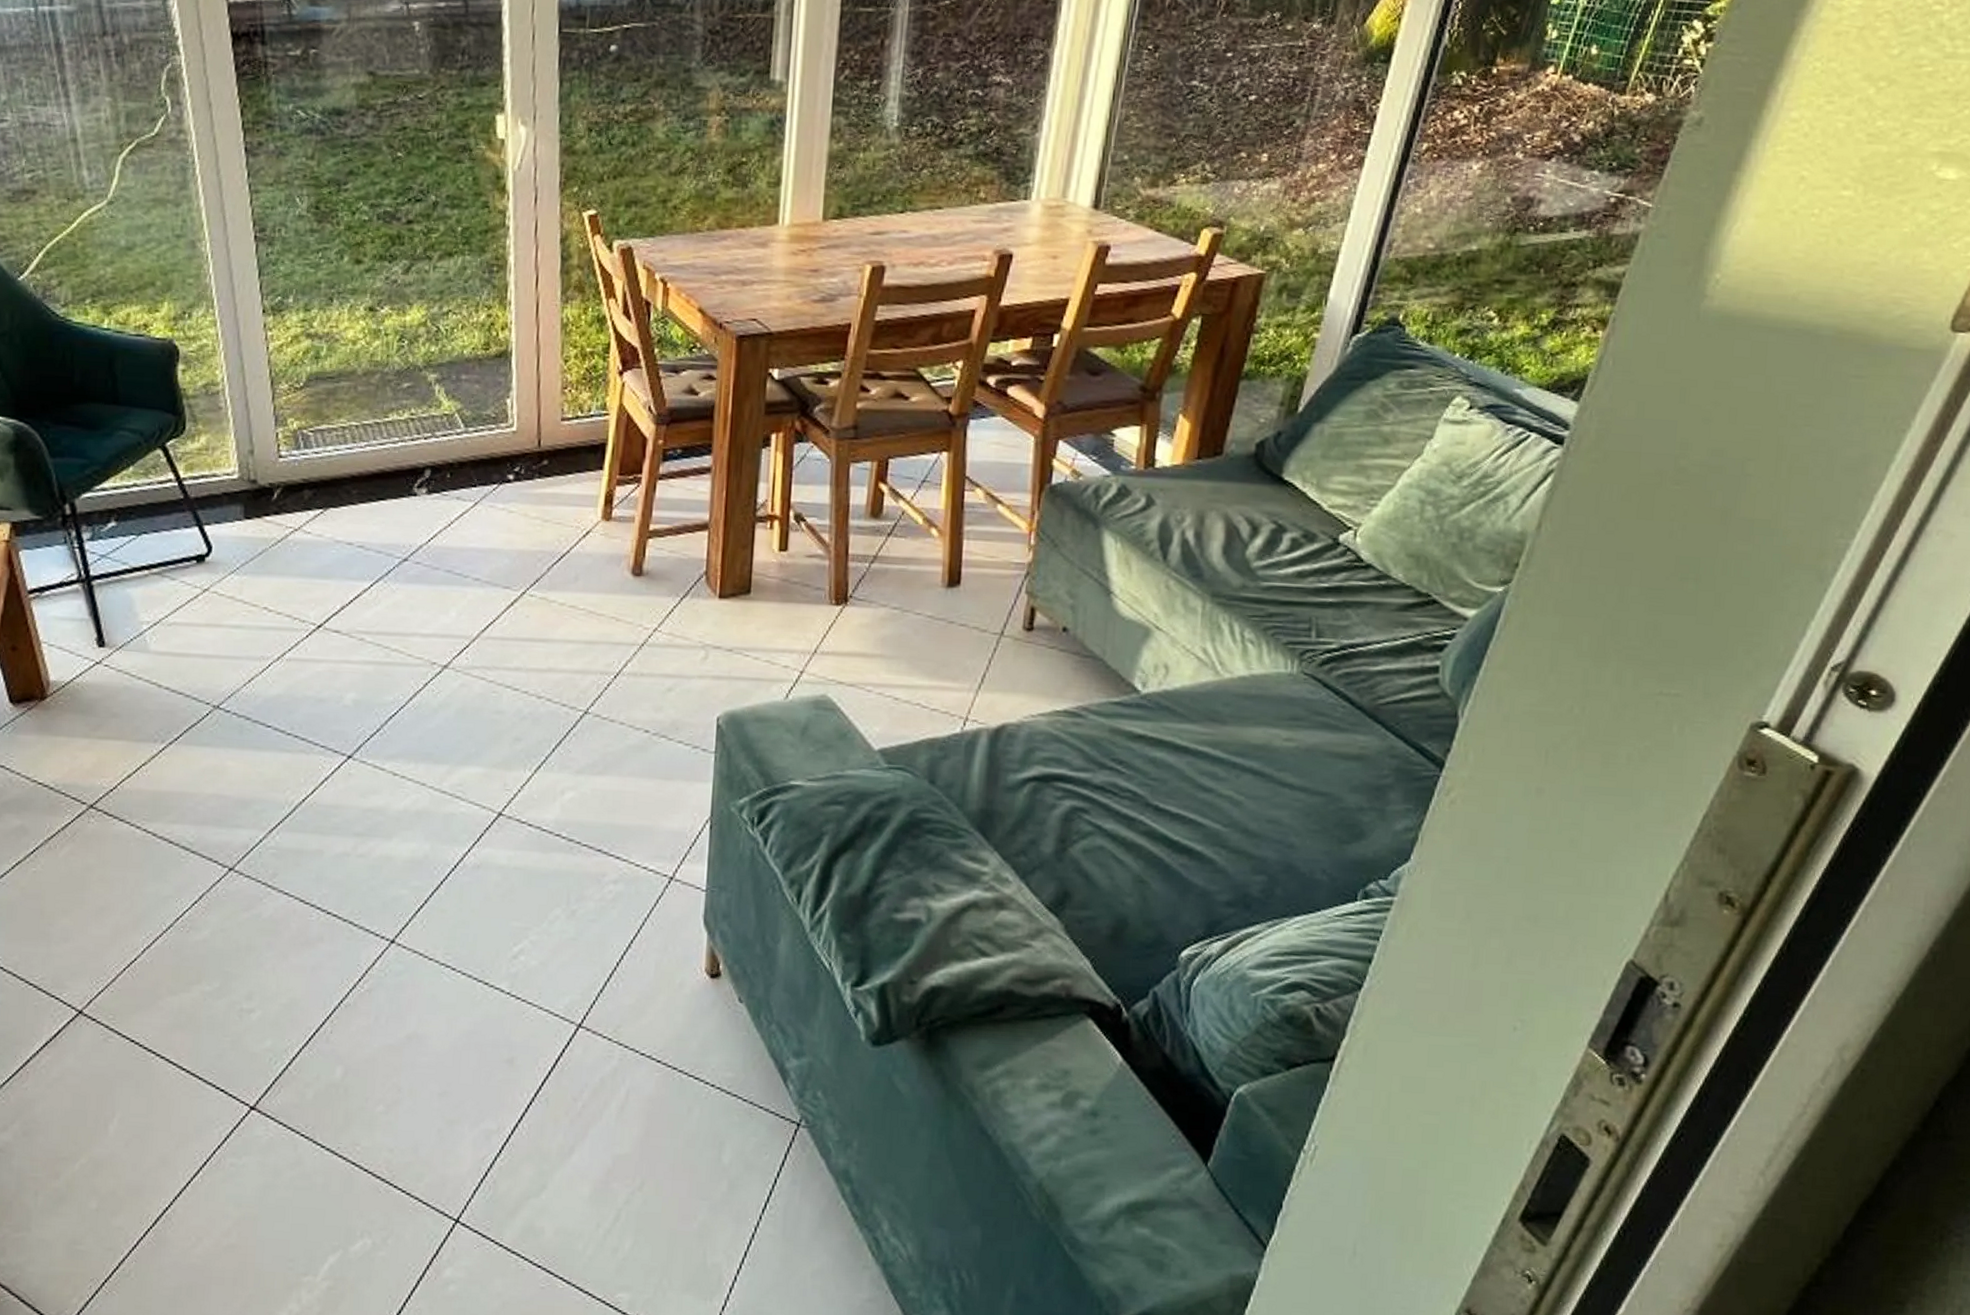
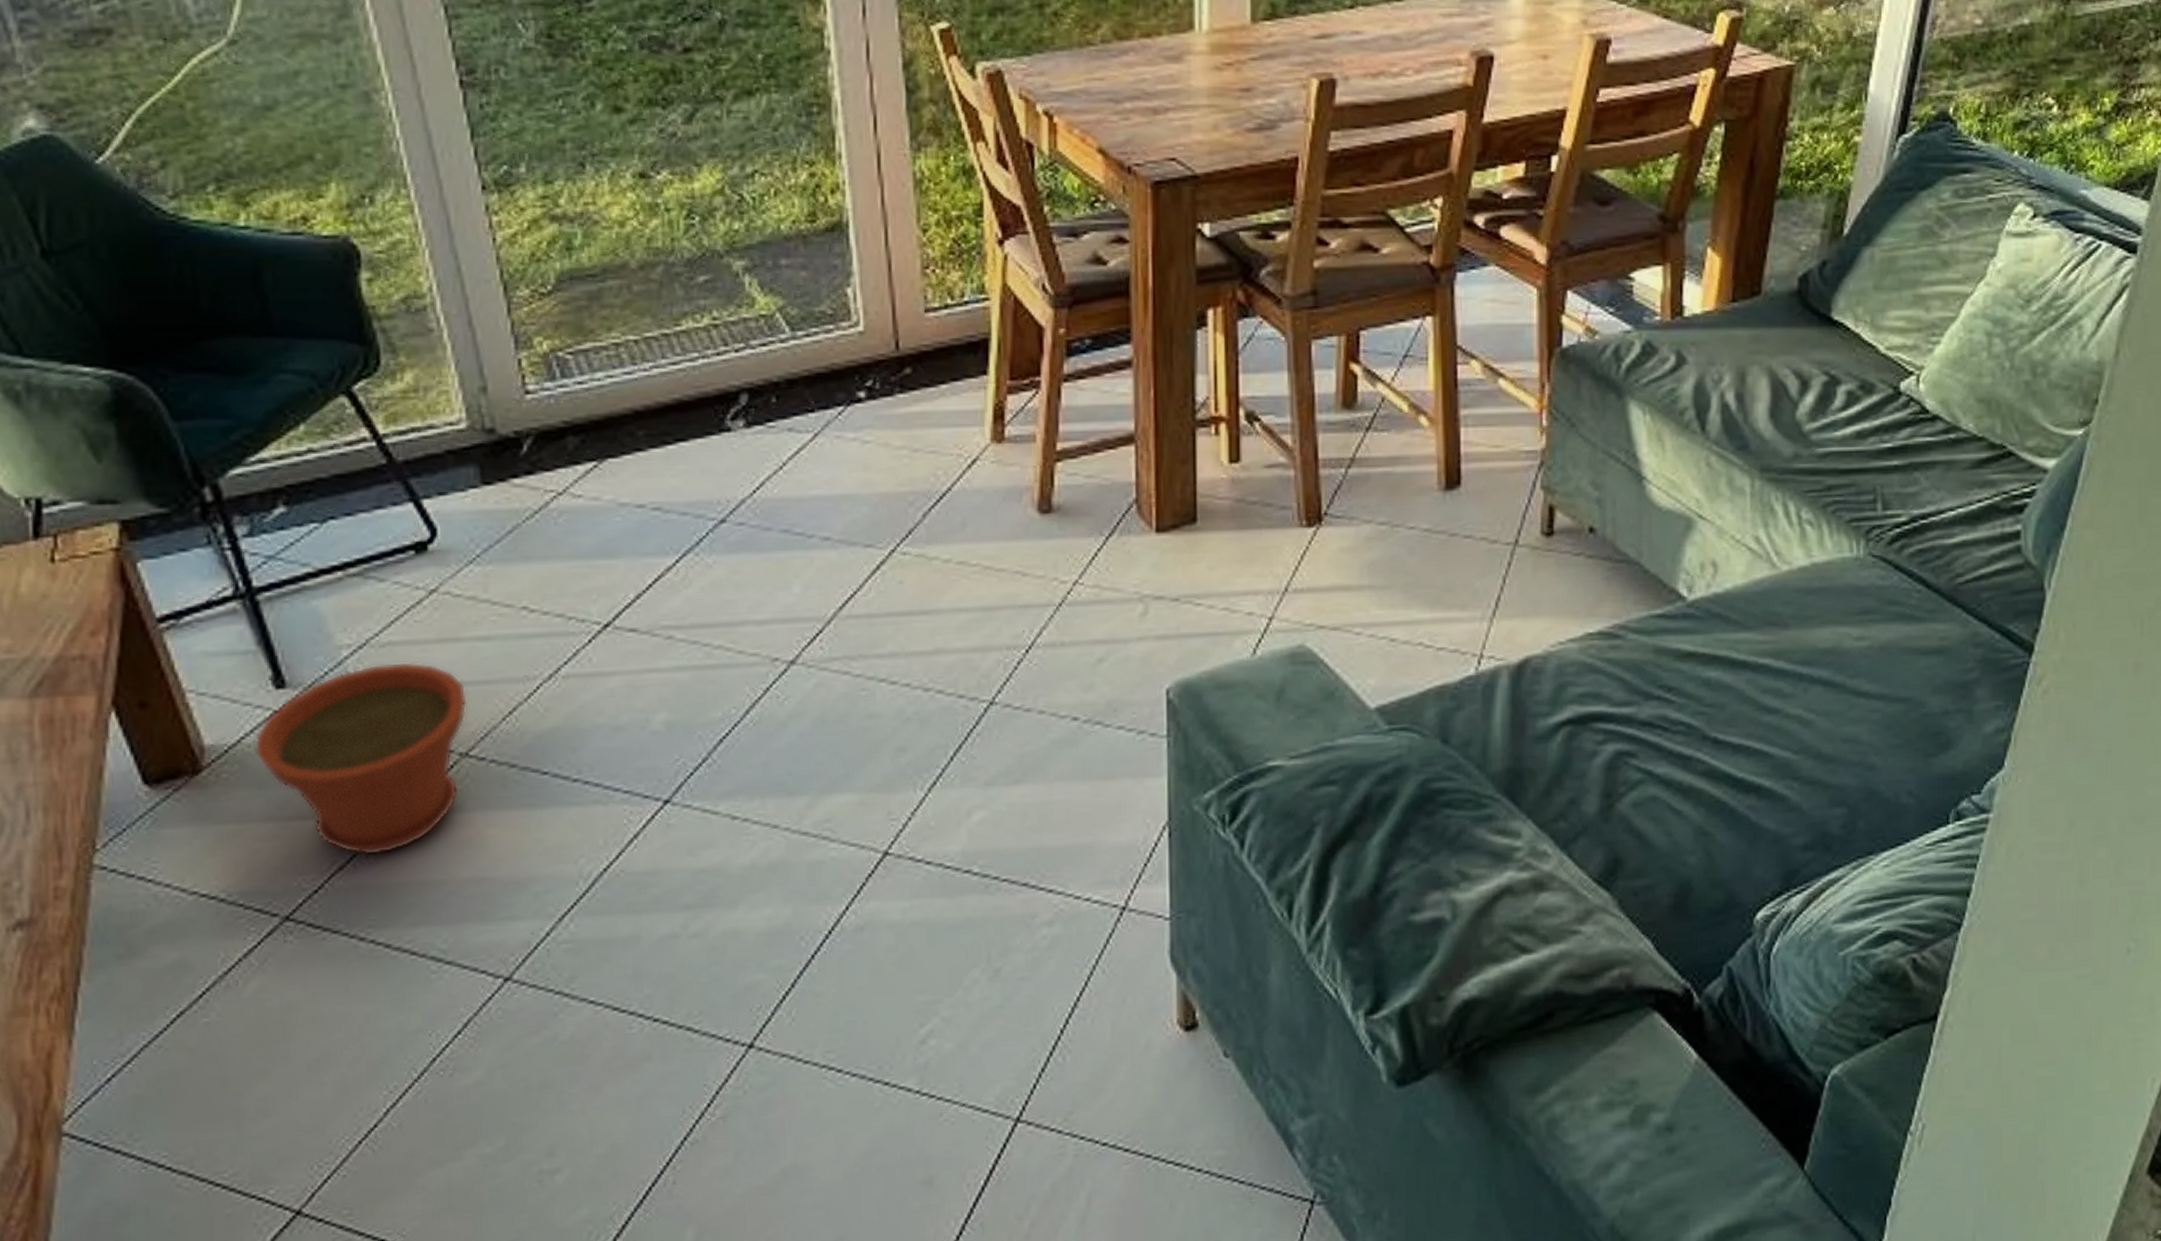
plant pot: none [81,637,222,770] -> present [254,661,468,855]

